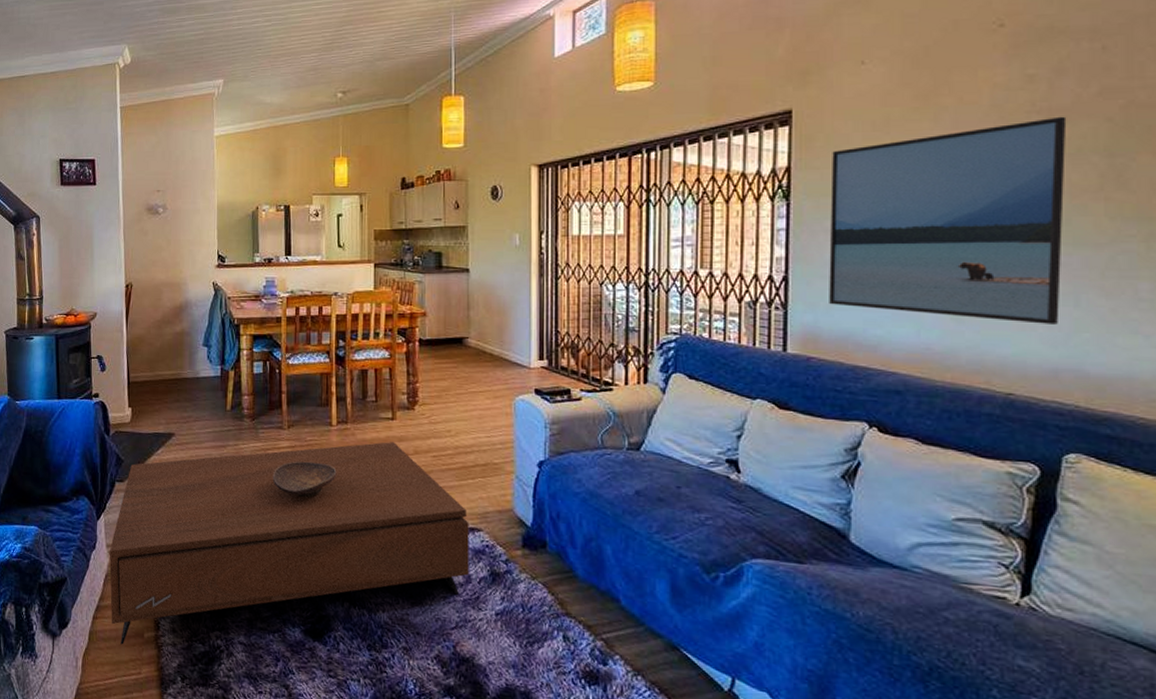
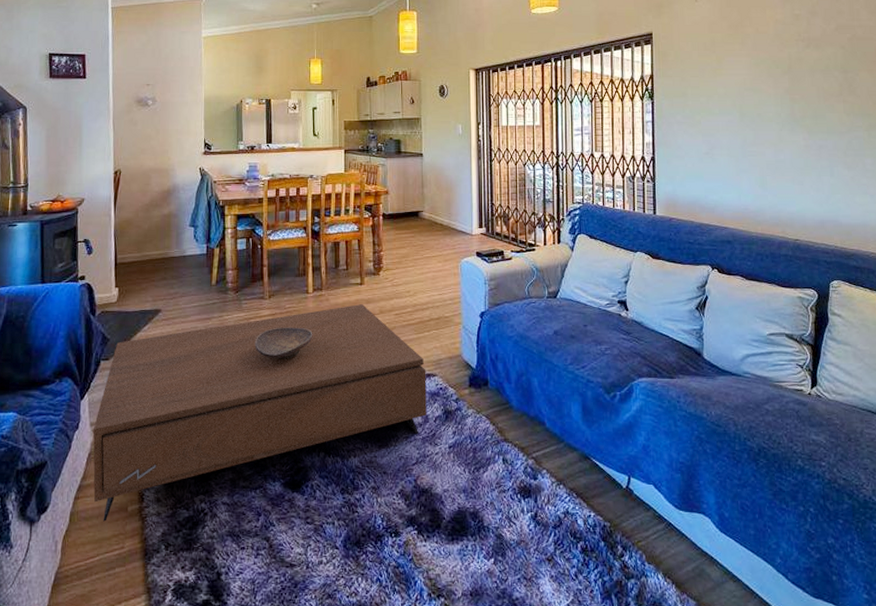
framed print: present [829,116,1067,325] -> none [679,44,823,189]

